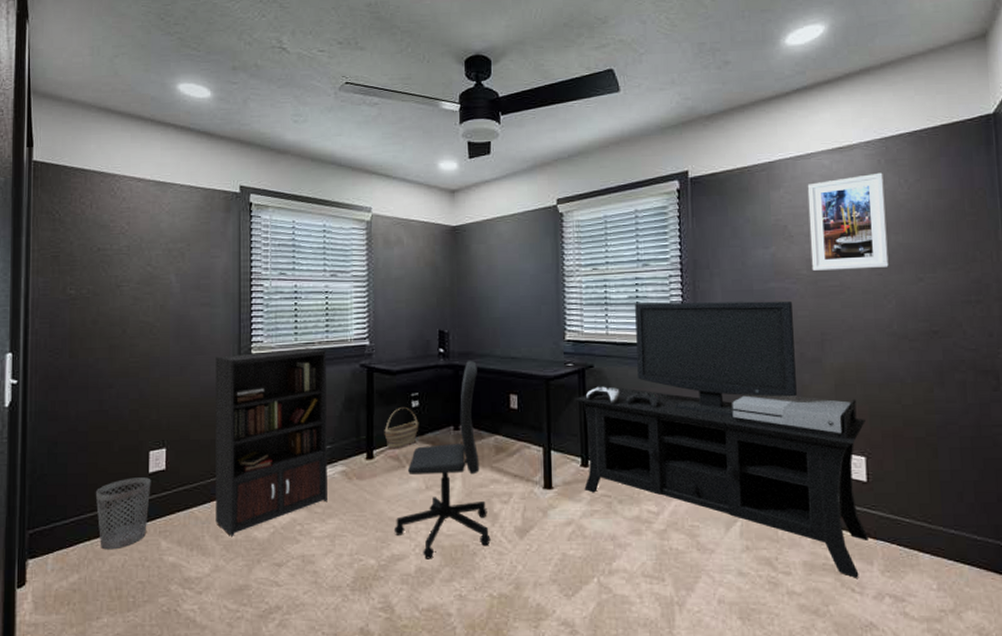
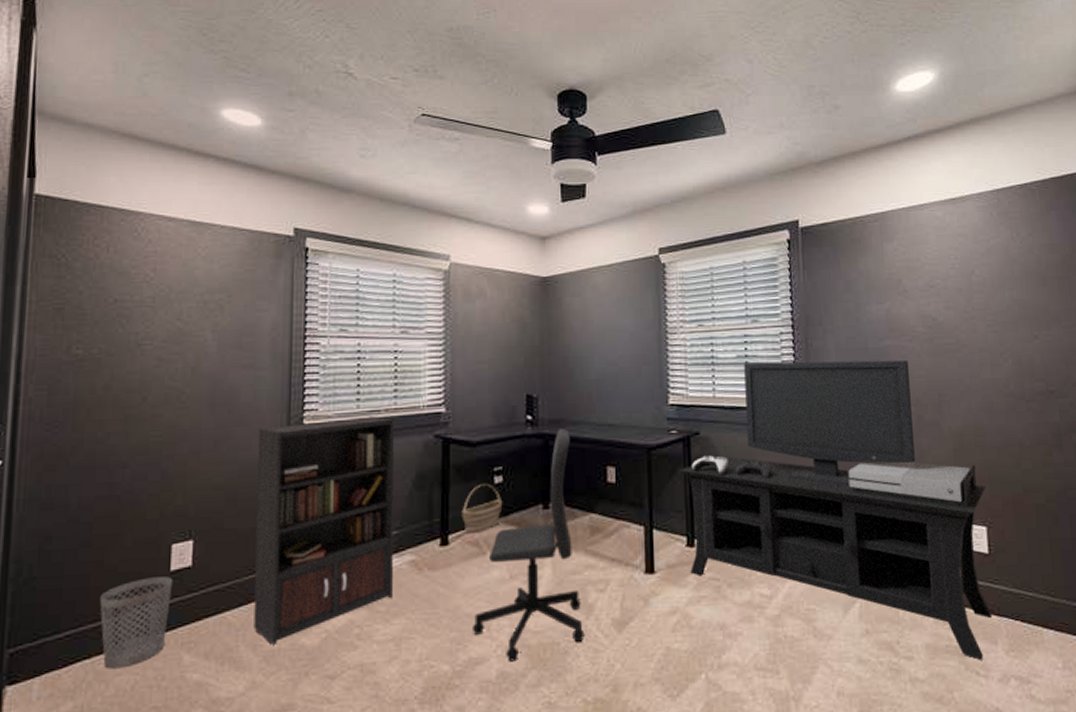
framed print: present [807,172,889,271] -> none [920,225,1004,327]

